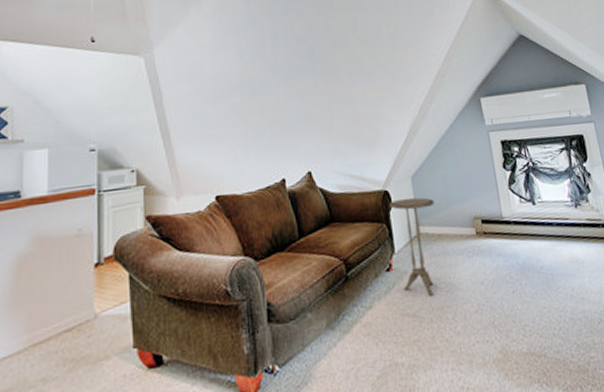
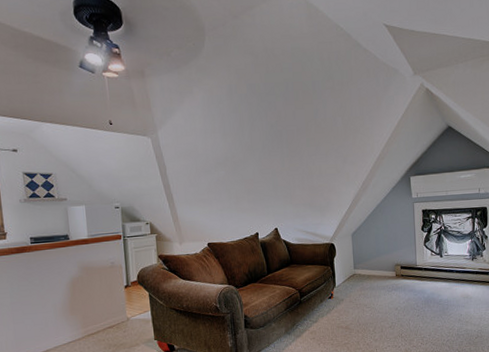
side table: present [389,197,435,296] -> none [334,249,367,316]

